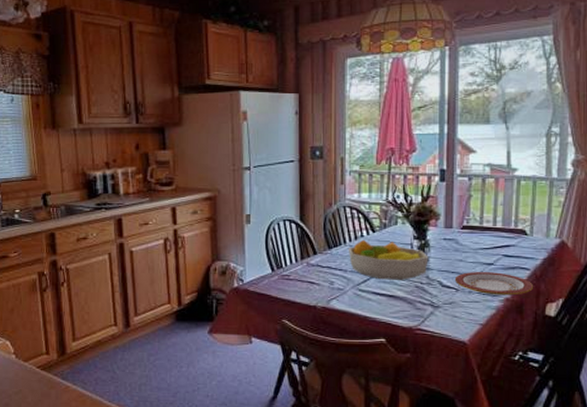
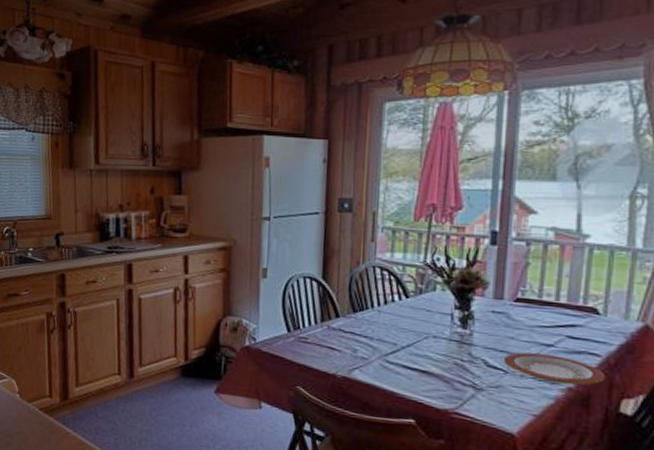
fruit bowl: present [348,239,429,280] -> none [375,304,472,355]

